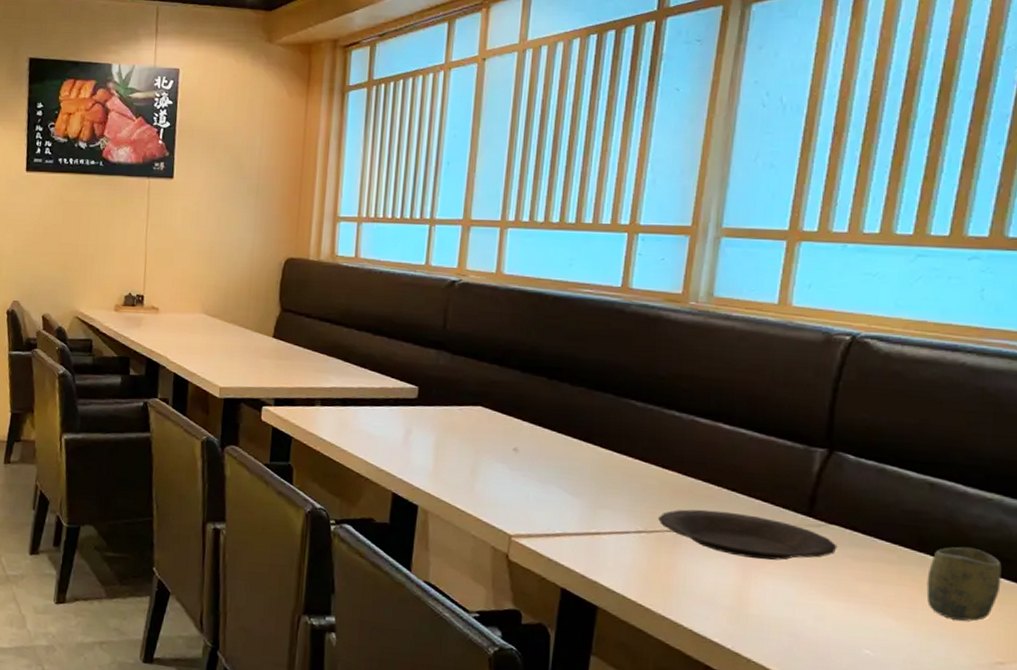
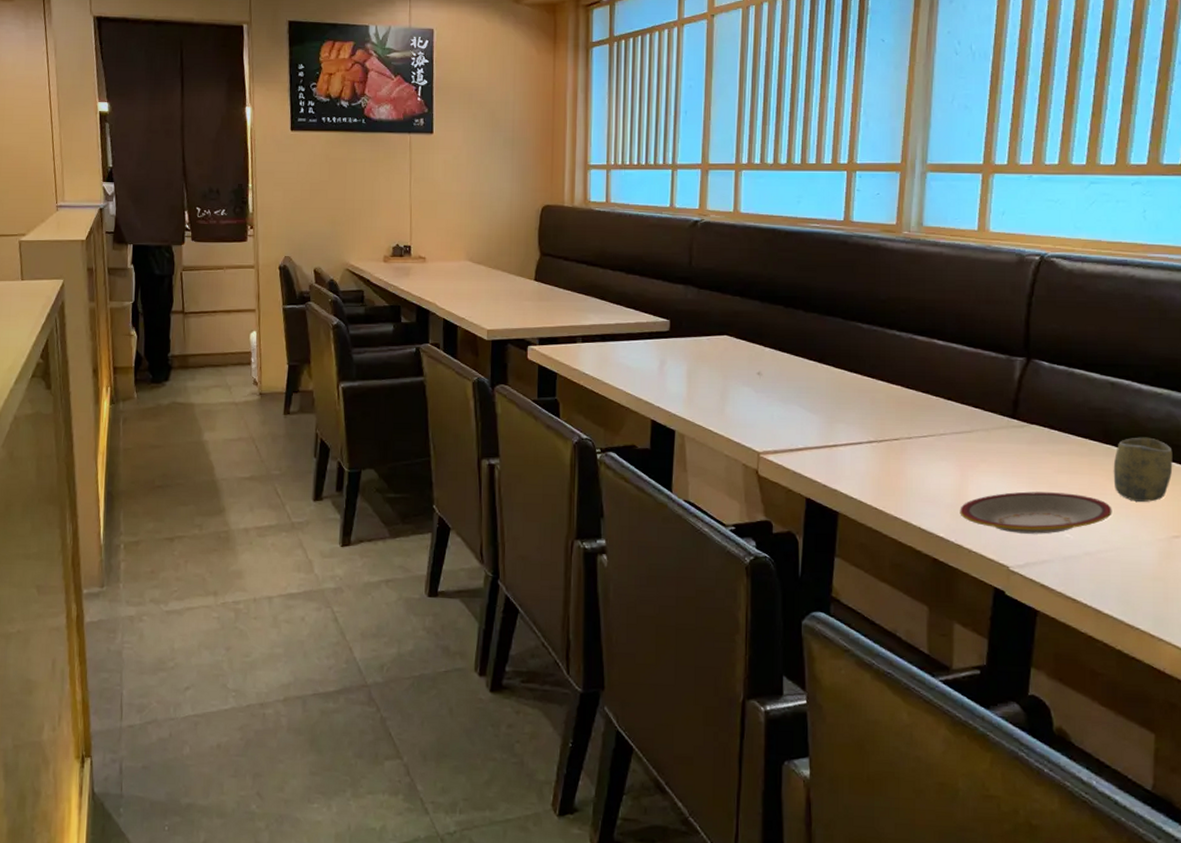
plate: present [658,509,837,560] -> none [887,418,1038,460]
plate: none [739,598,923,648] -> present [960,491,1112,534]

